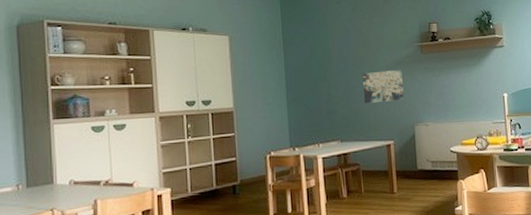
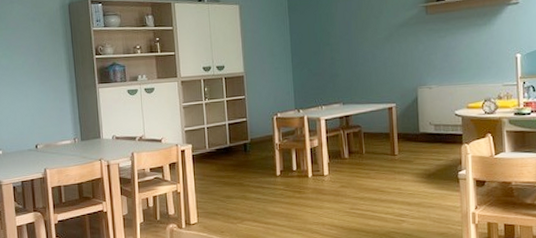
wall art: present [362,69,404,104] -> none [364,31,407,67]

